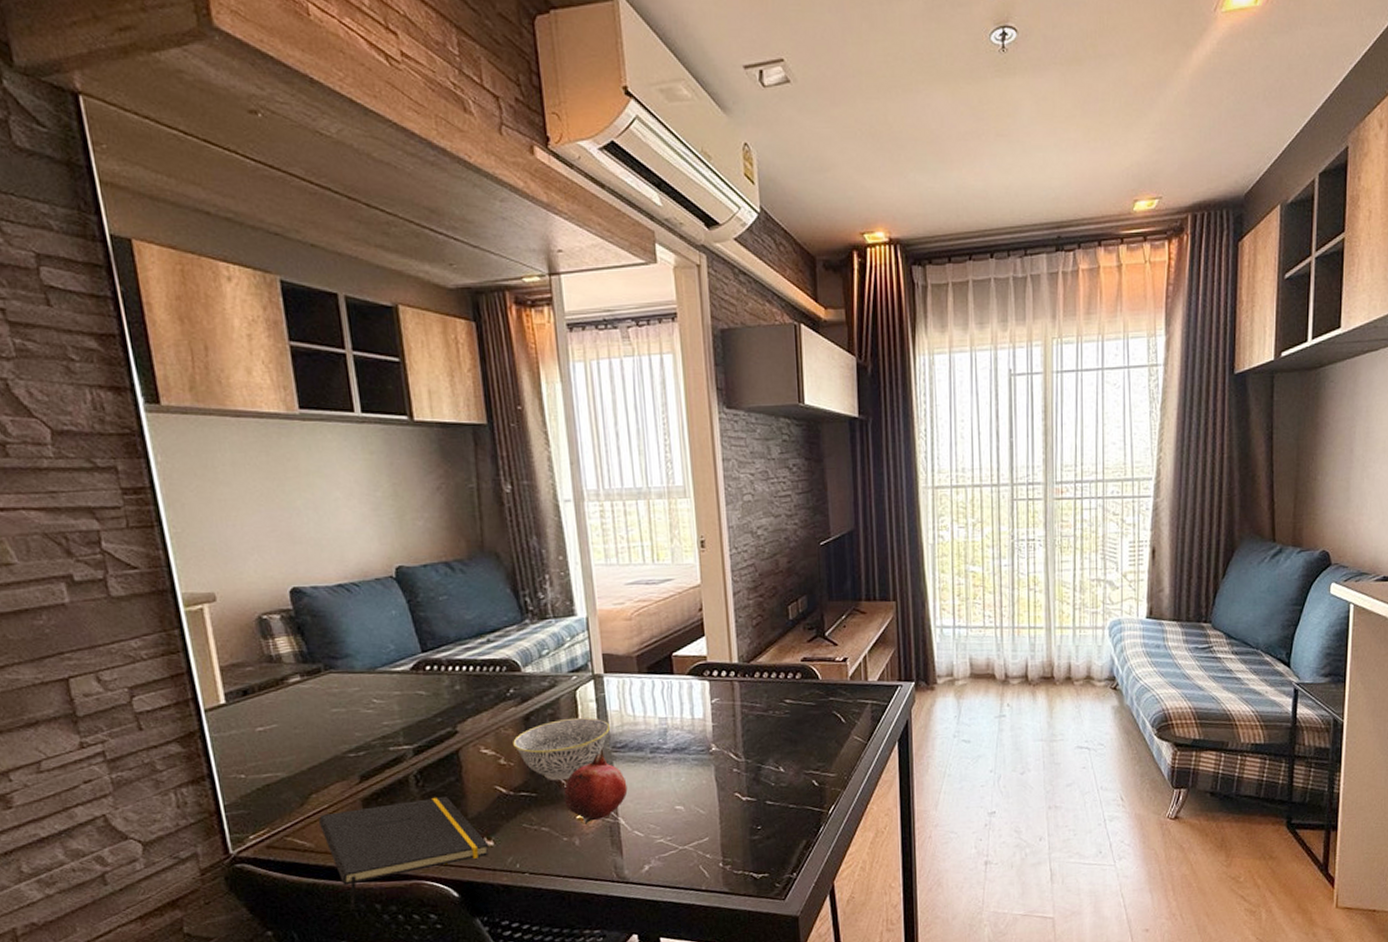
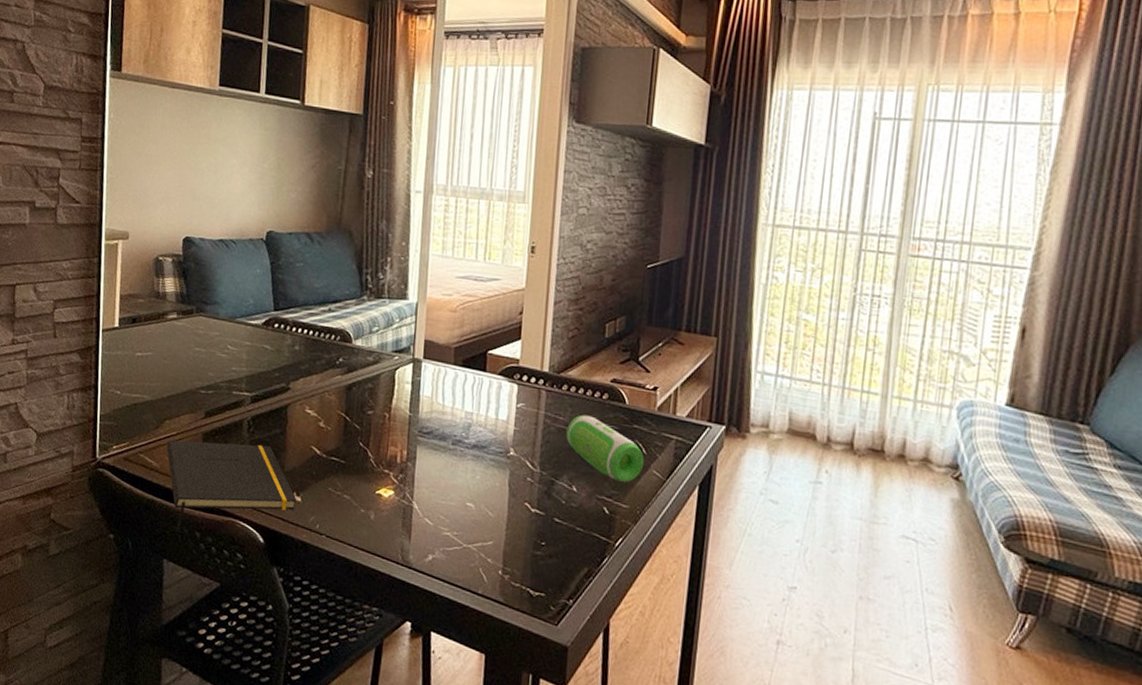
bowl: present [513,717,610,781] -> none [333,395,420,454]
fruit: present [564,752,628,824] -> none [368,433,426,501]
speaker: none [764,697,845,753] -> present [565,414,645,482]

